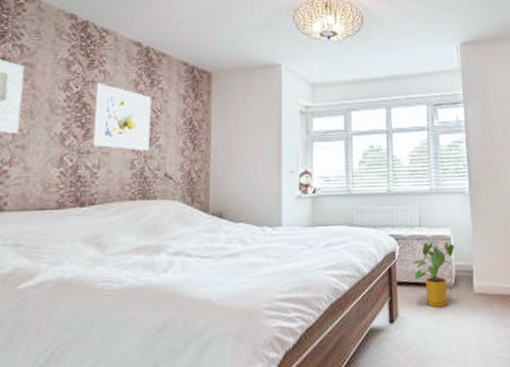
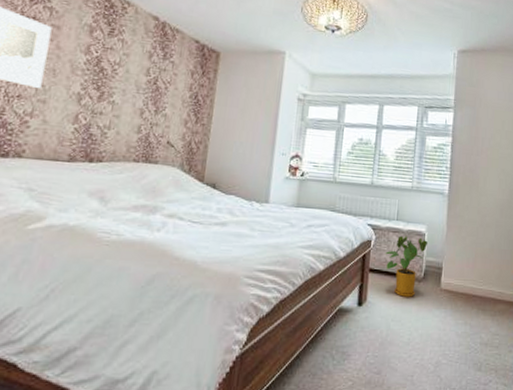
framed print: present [92,83,151,151] -> none [105,50,163,118]

